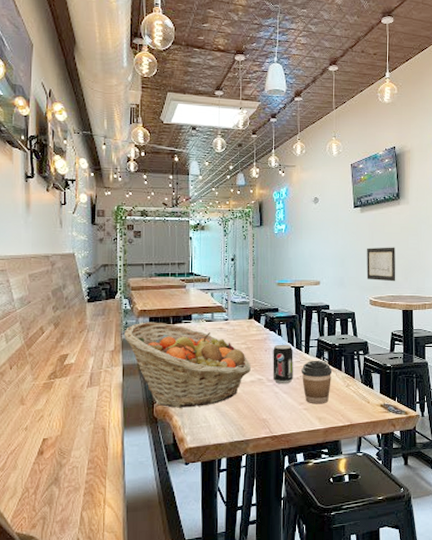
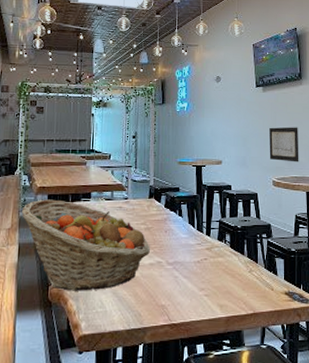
beverage can: present [272,344,294,384] -> none [172,225,194,268]
coffee cup: present [301,360,333,404] -> none [202,242,235,291]

